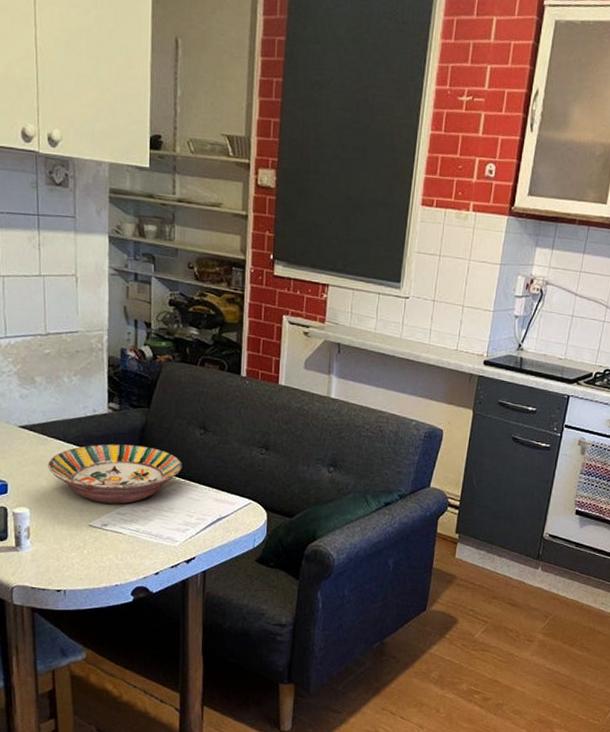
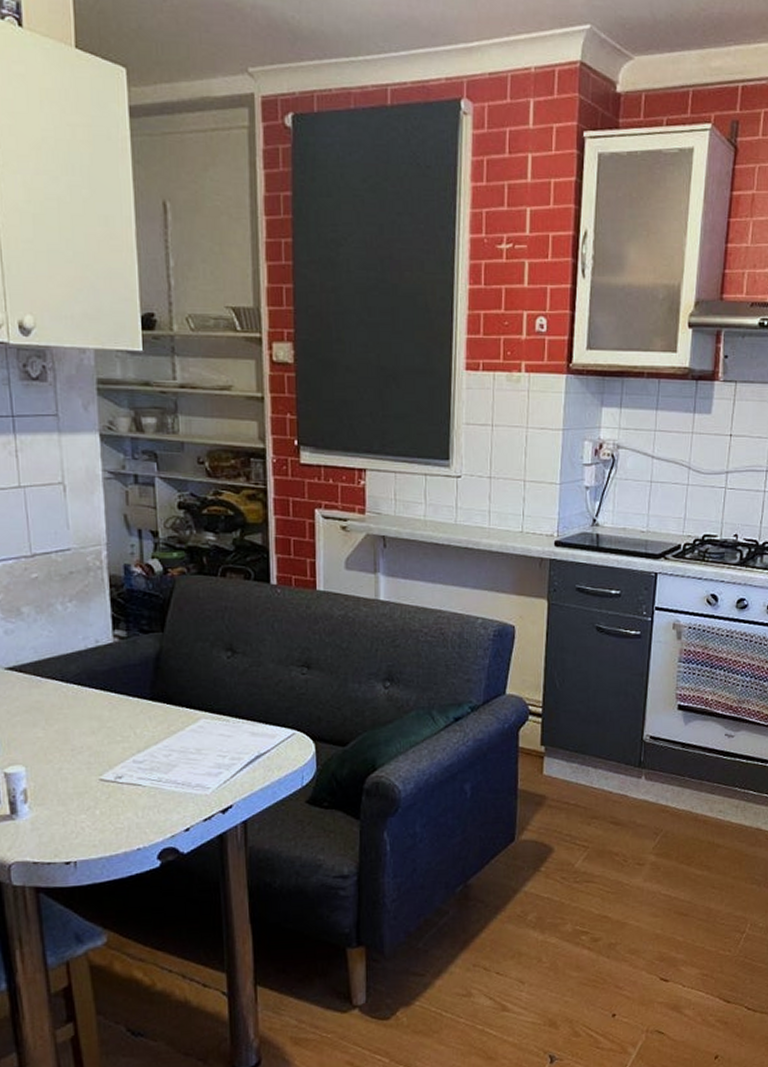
serving bowl: present [47,444,182,504] -> none [43,677,208,751]

